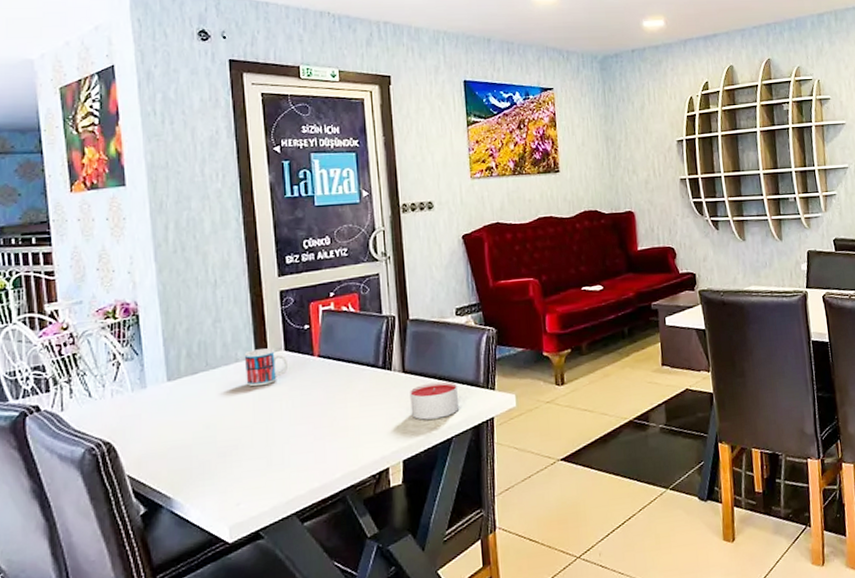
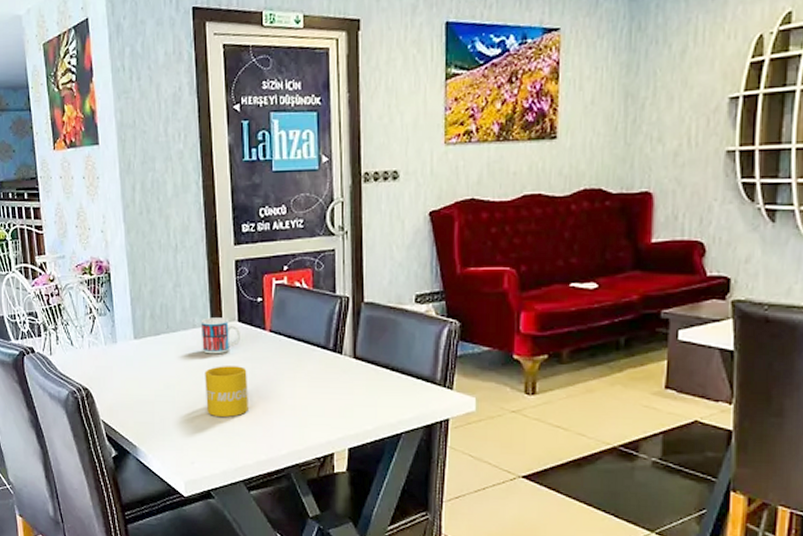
mug: none [250,395,299,451] -> present [205,366,248,417]
candle: present [410,381,460,420] -> none [360,372,412,411]

